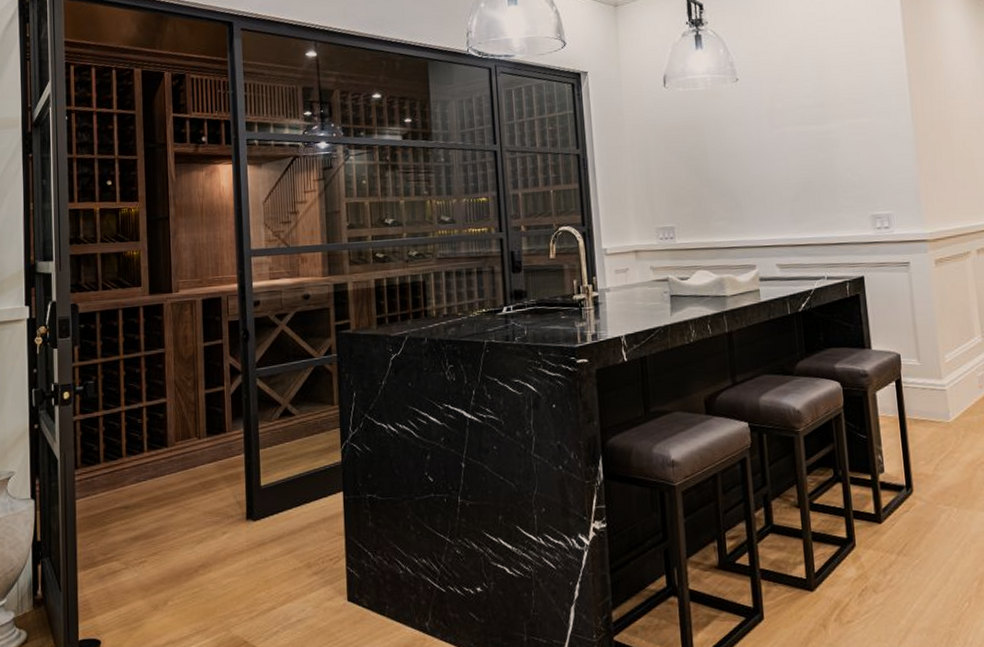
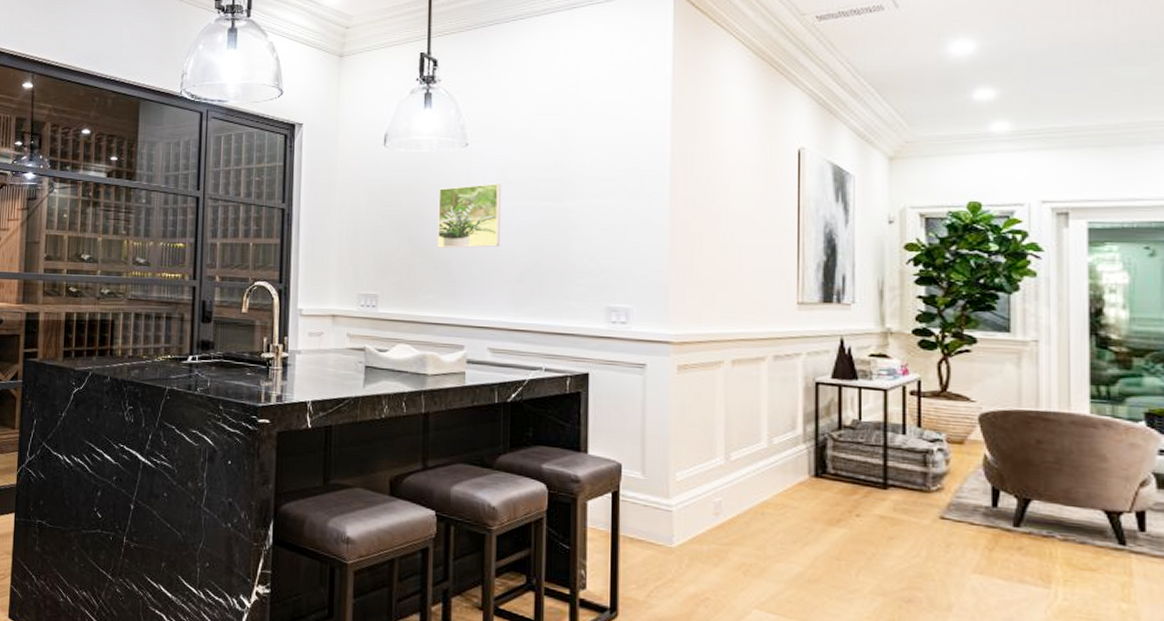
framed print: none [717,113,776,177] -> present [437,183,501,249]

